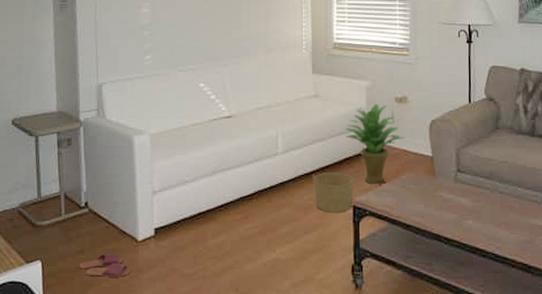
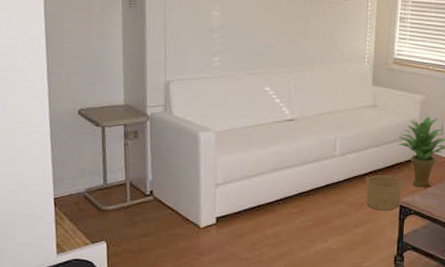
slippers: present [79,253,130,277] -> none [143,237,192,259]

